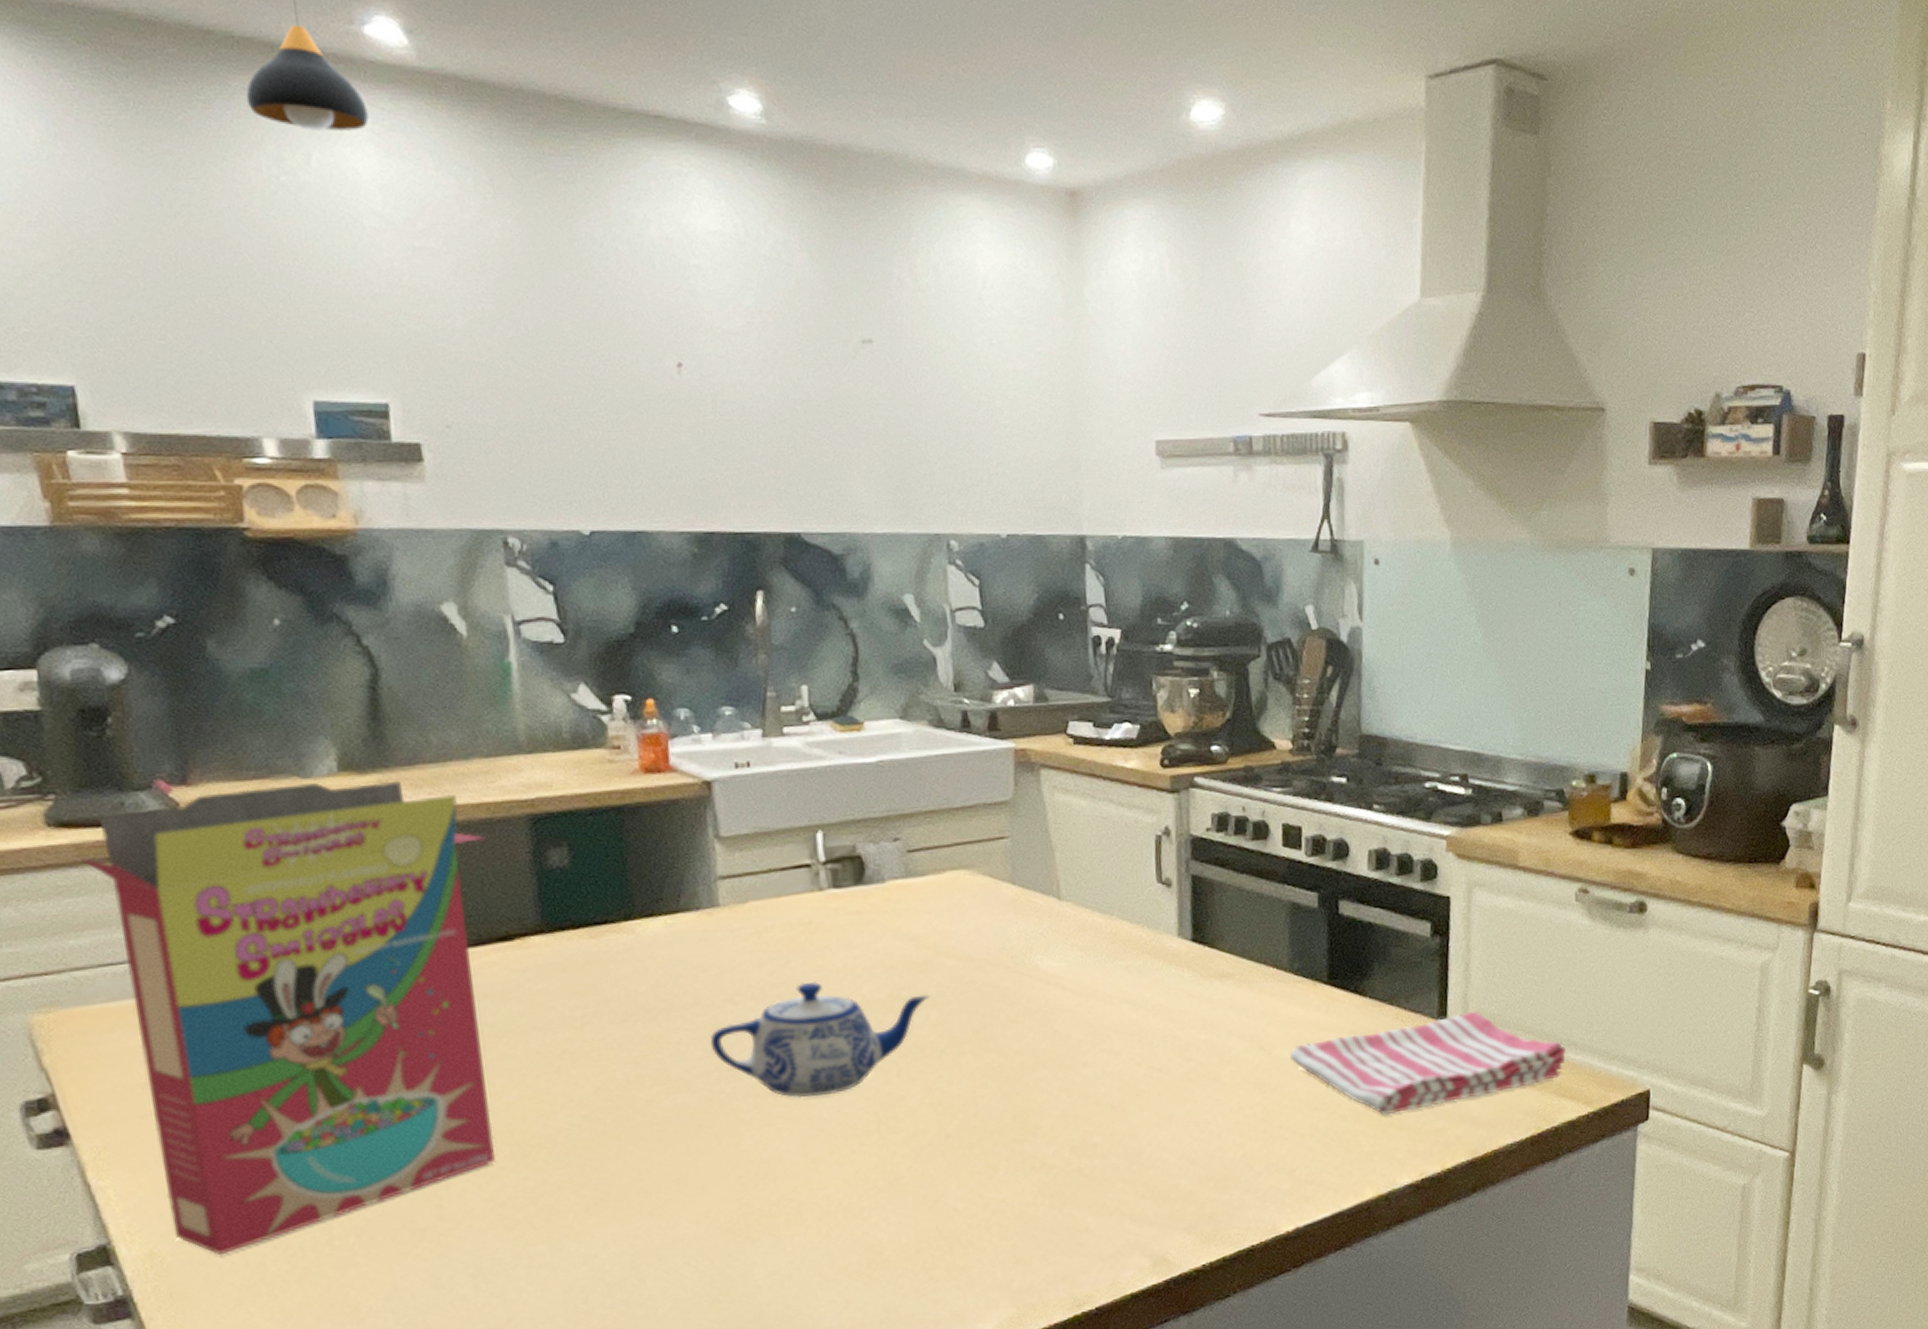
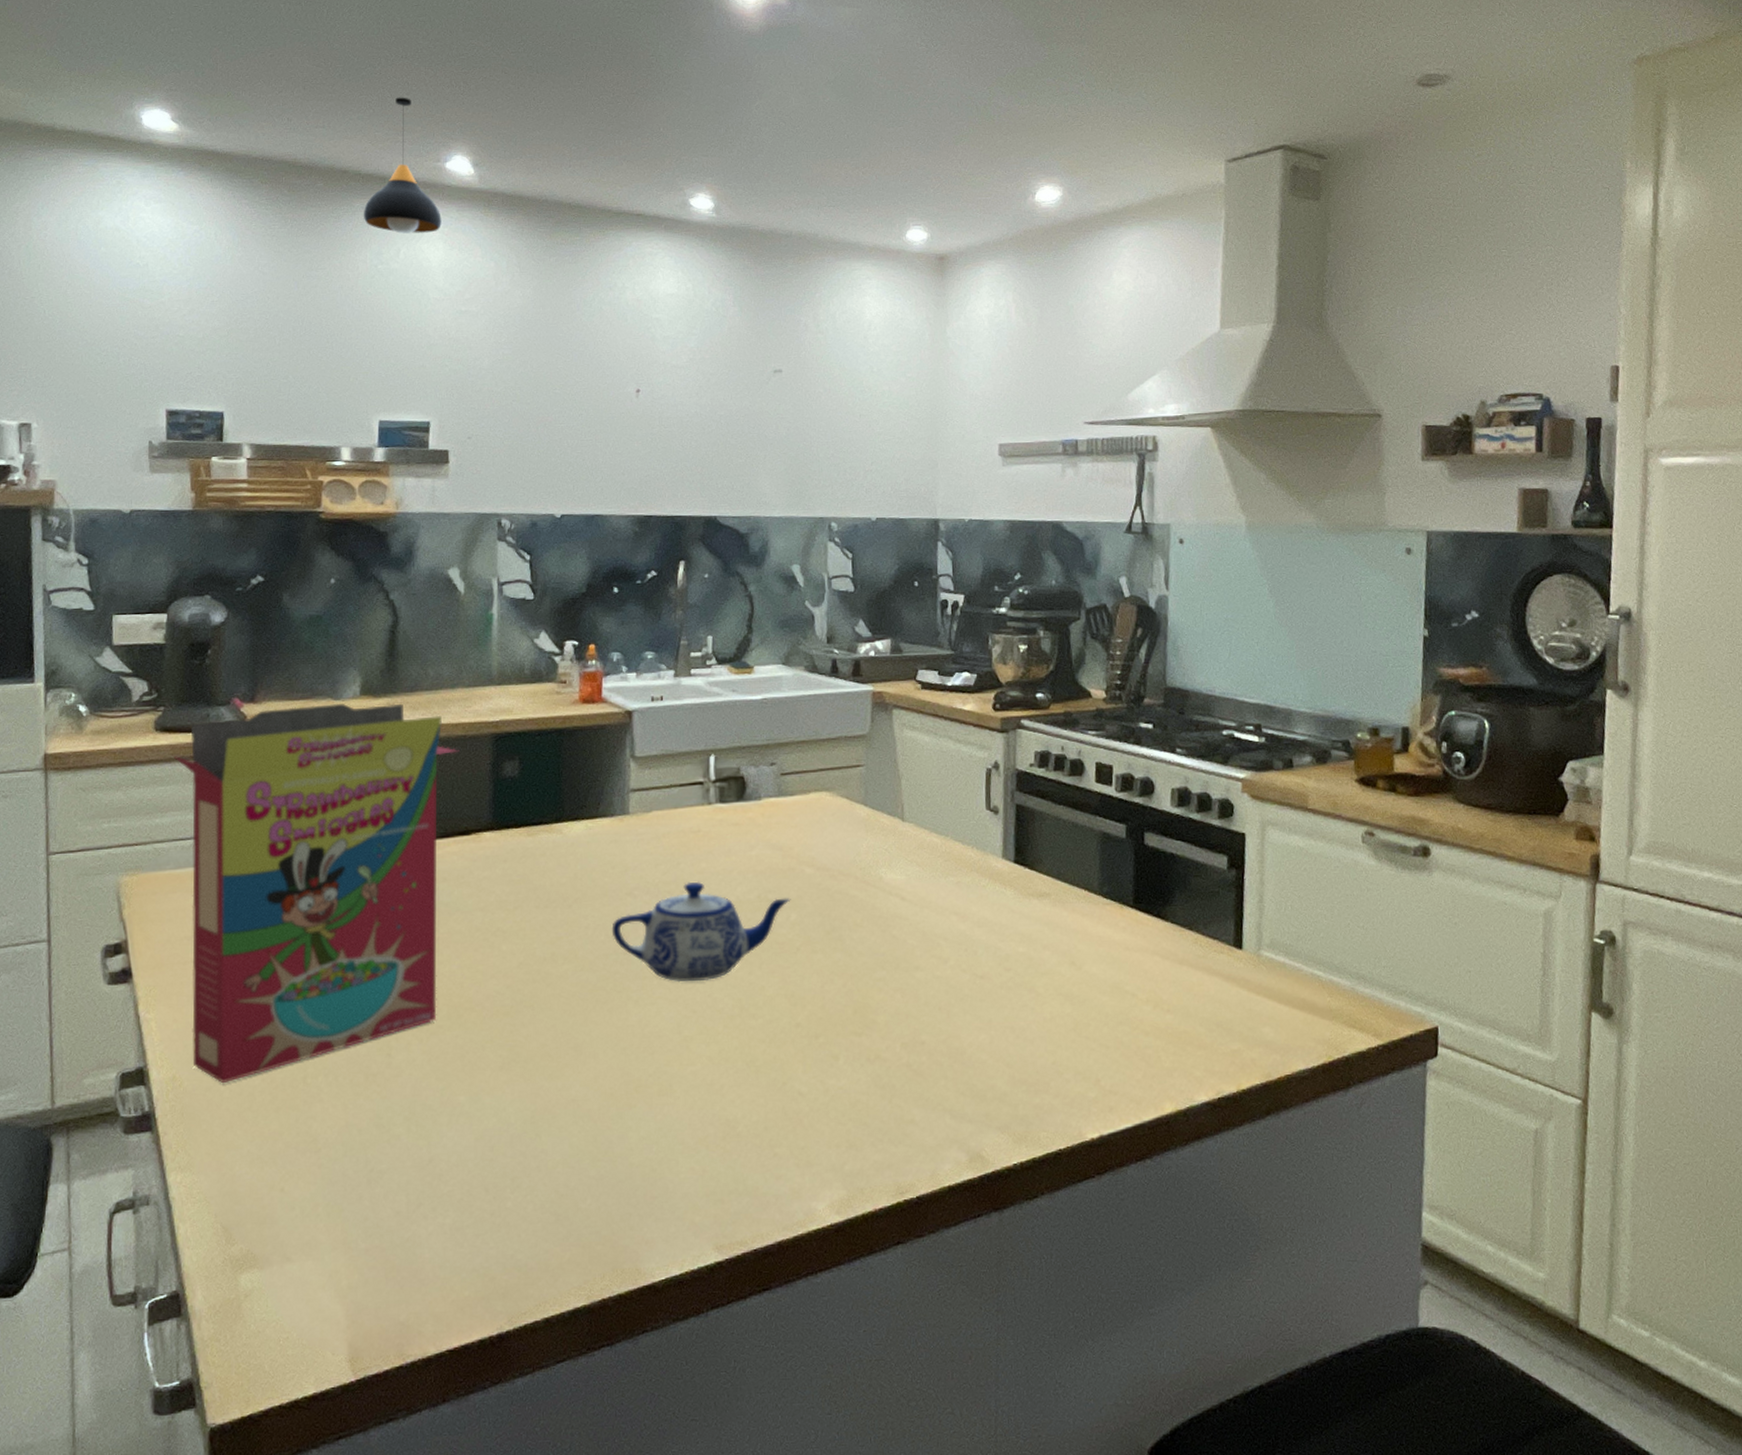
dish towel: present [1290,1011,1567,1116] -> none [1098,940,1356,1034]

